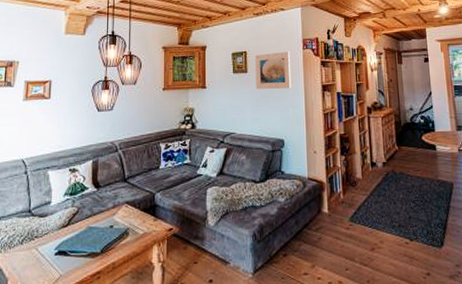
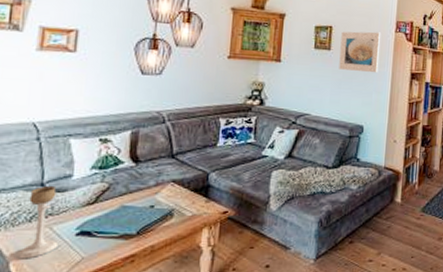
candle holder: none [12,211,43,277] -> present [15,185,59,259]

